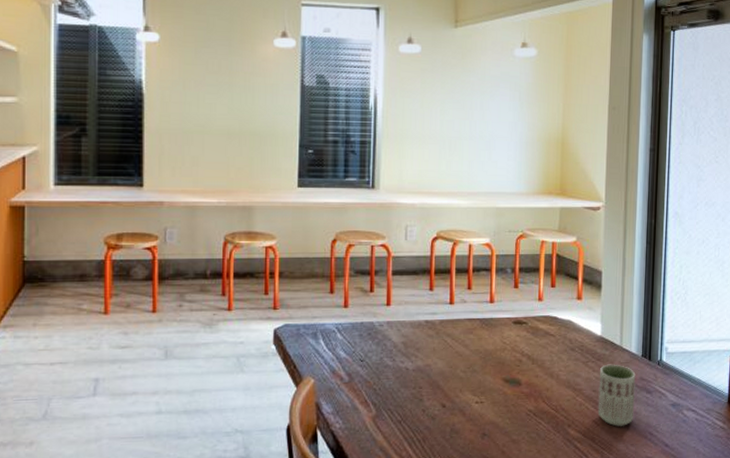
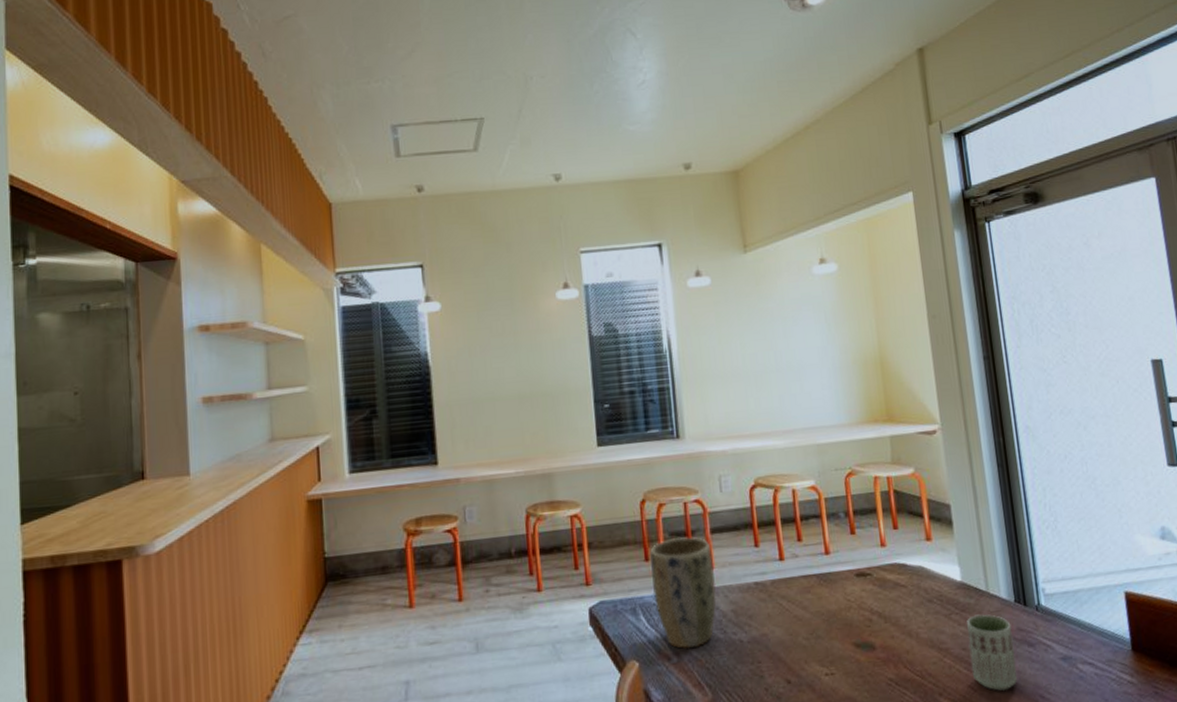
plant pot: none [333,275,391,372] -> present [650,537,717,650]

